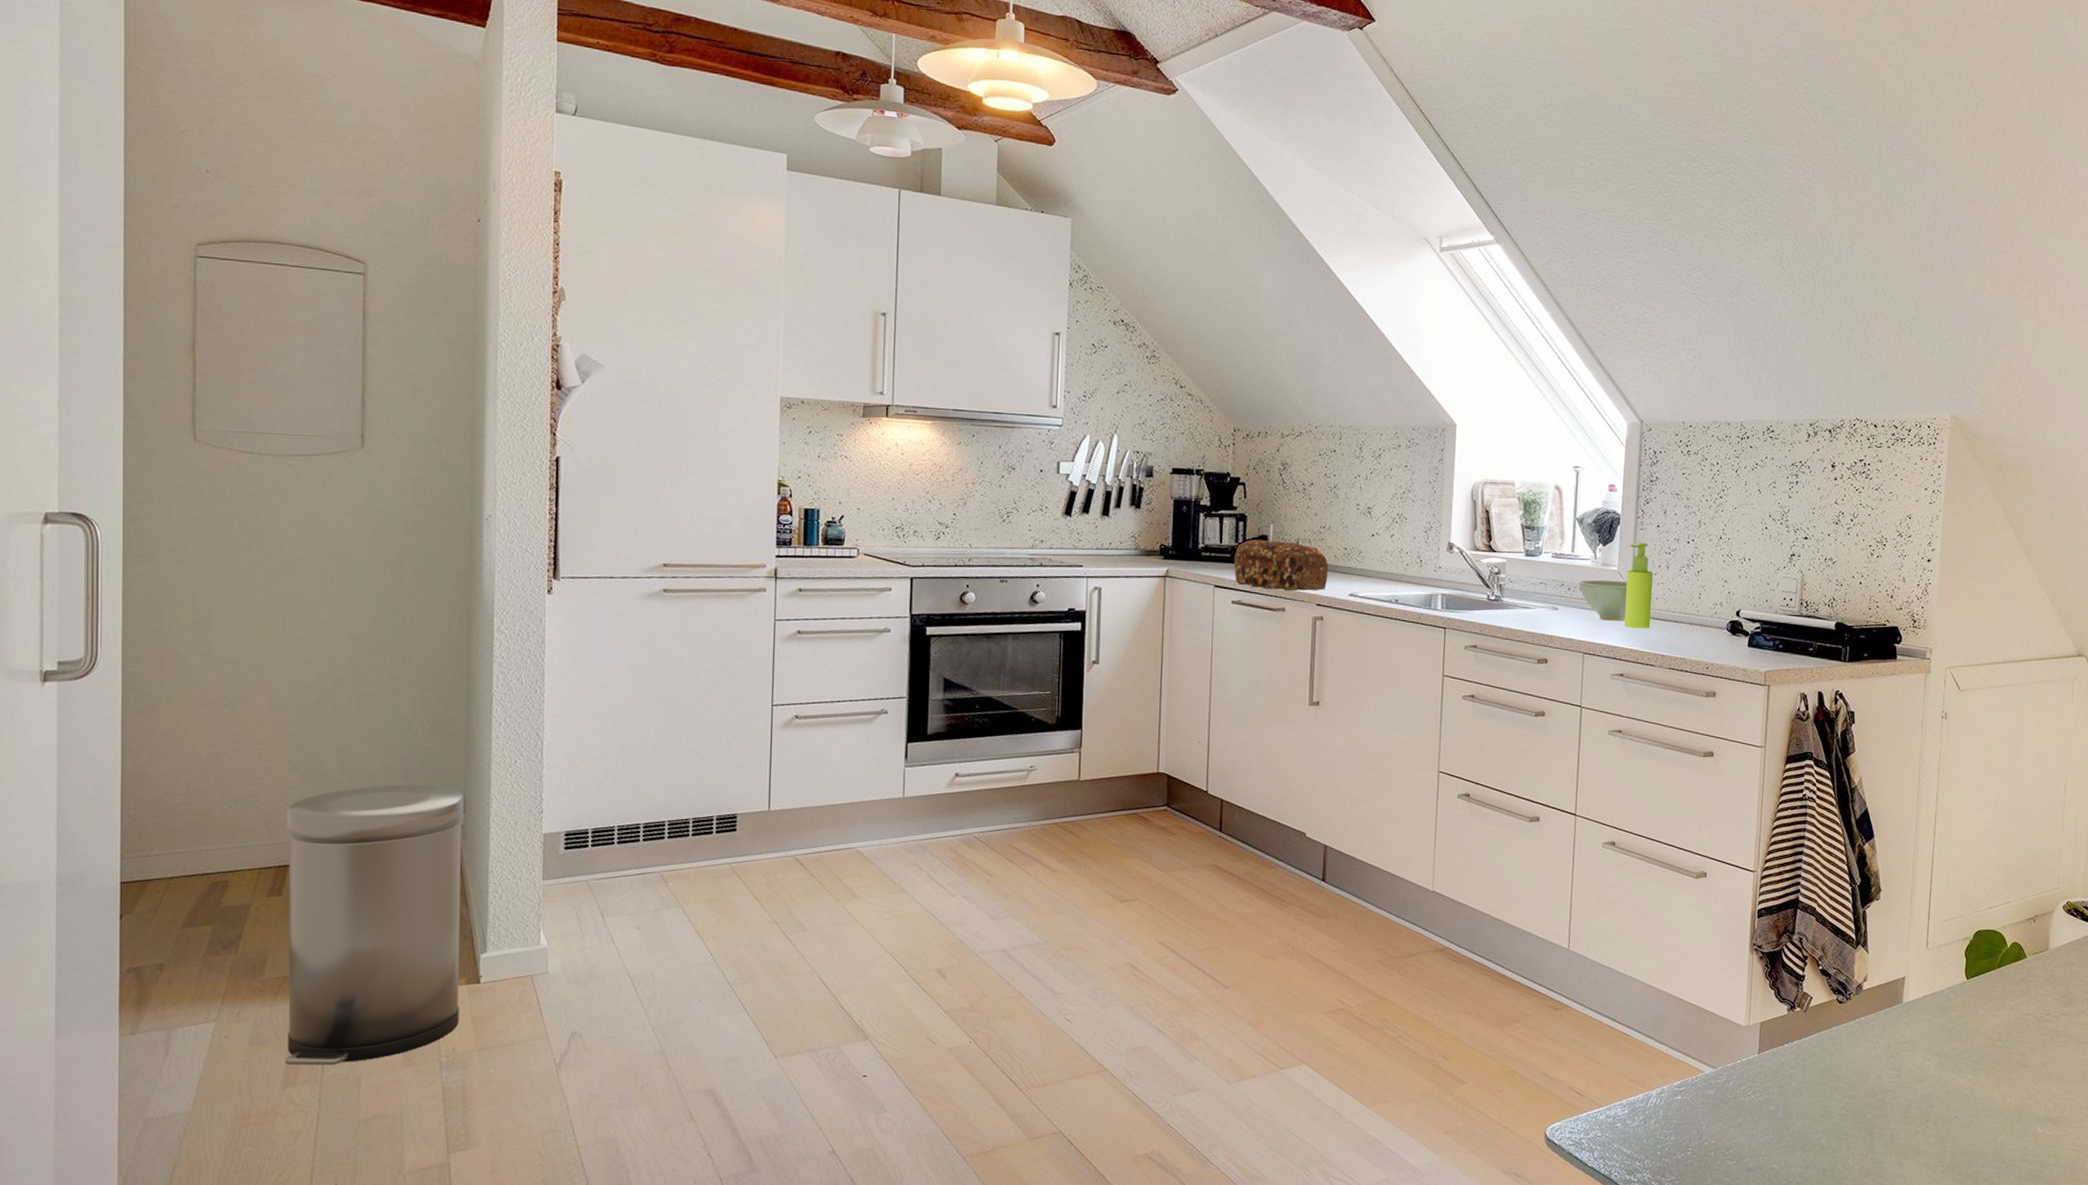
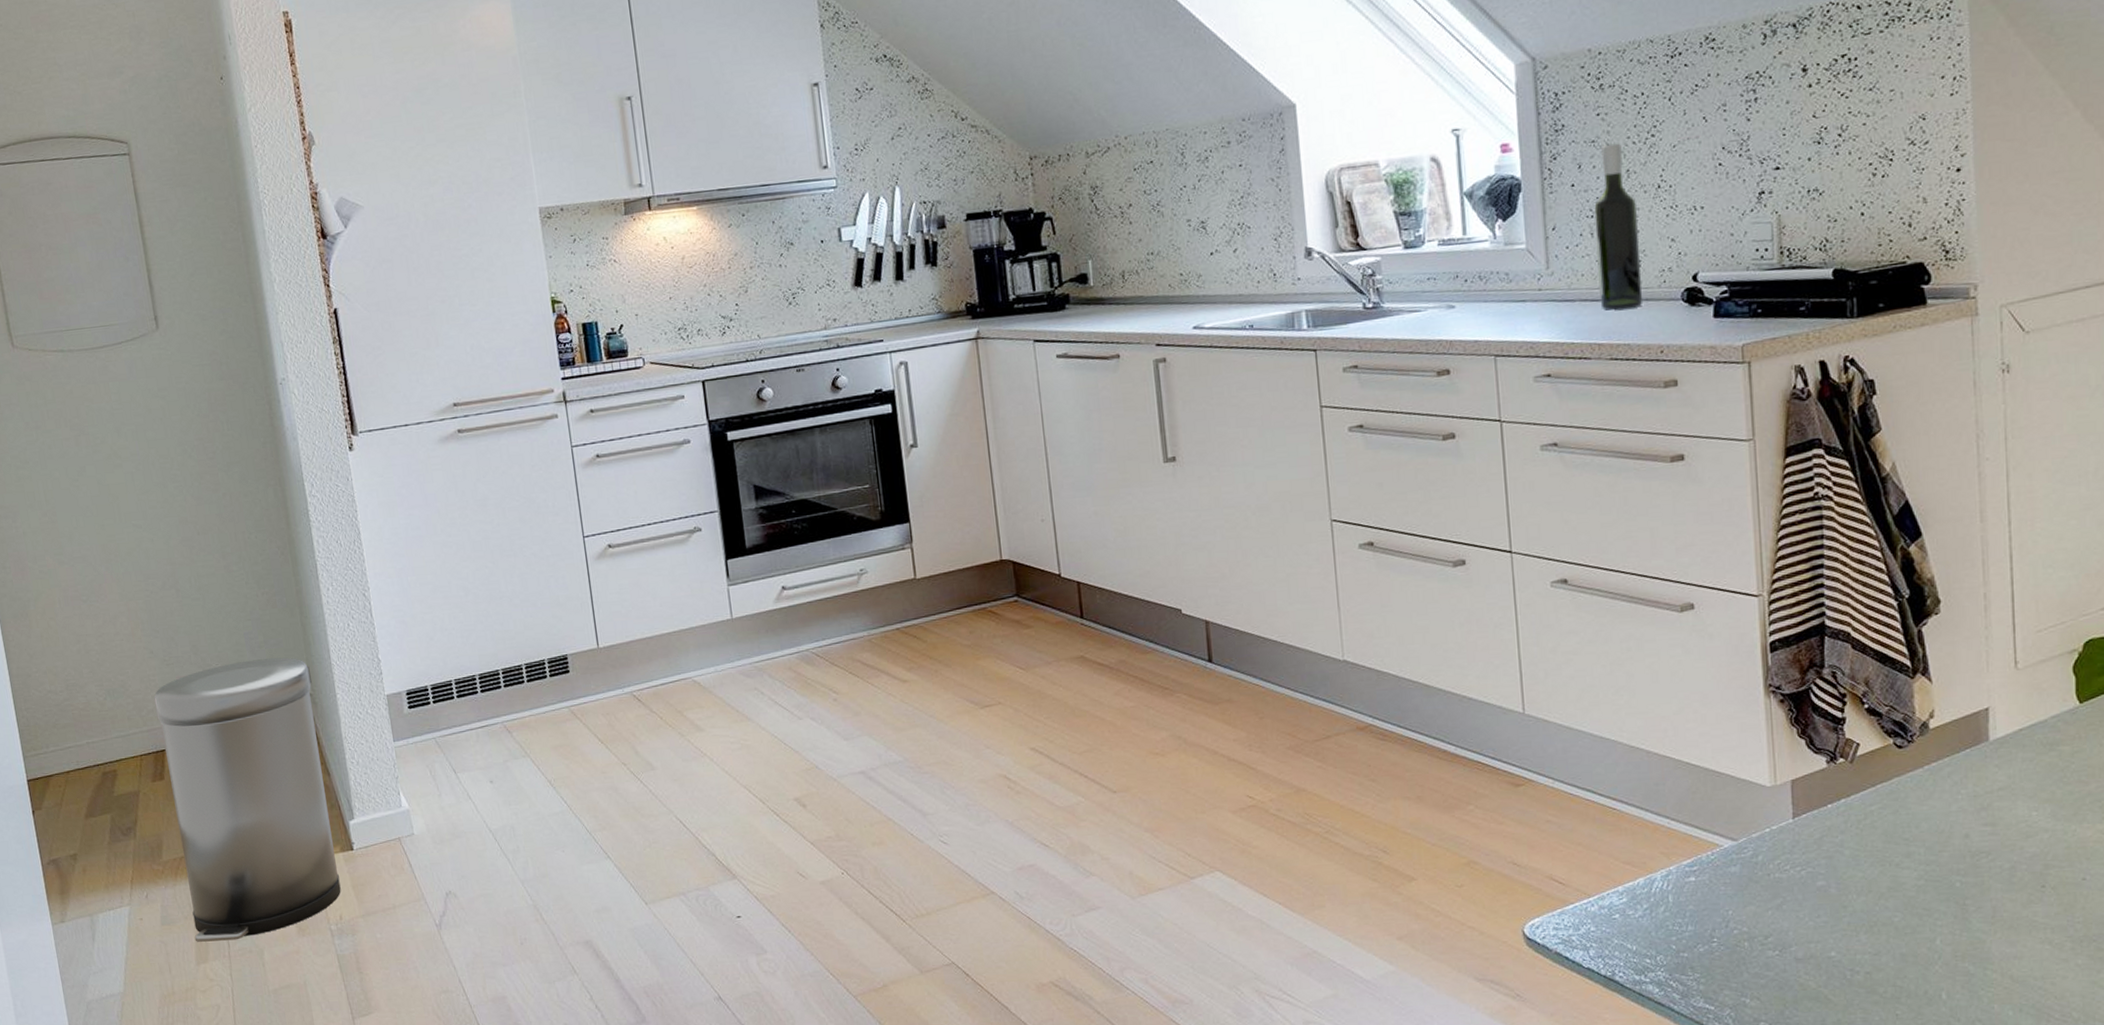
bread loaf: present [1234,539,1329,591] -> none [1052,276,1165,336]
bowl: present [1579,579,1627,621] -> none [1477,260,1544,312]
soap dispenser: present [1623,542,1653,628] -> none [1538,209,1578,317]
bottle: none [1667,498,1703,630] -> present [1594,143,1643,310]

